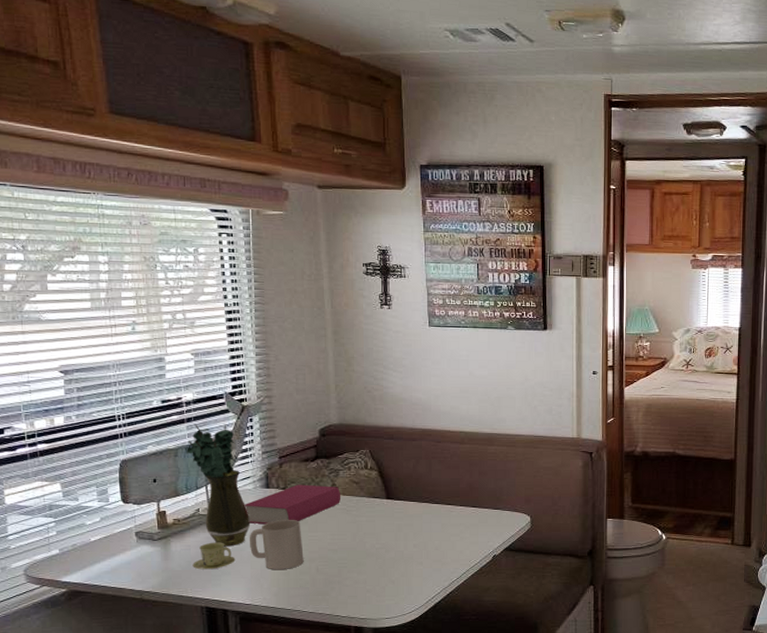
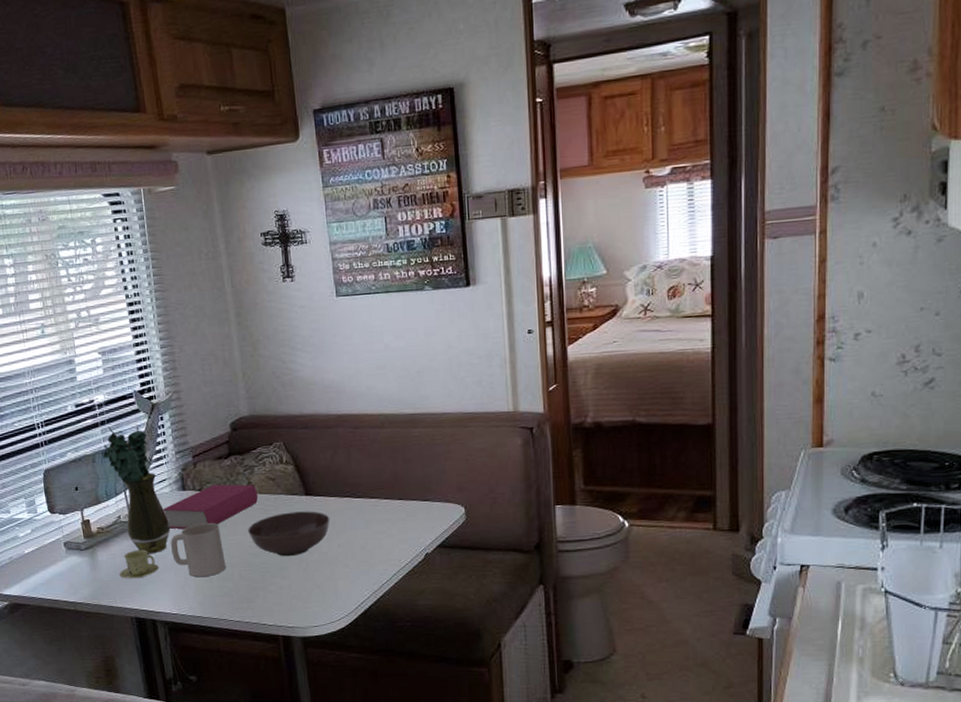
bowl: none [329,513,408,554] -> present [248,511,330,557]

